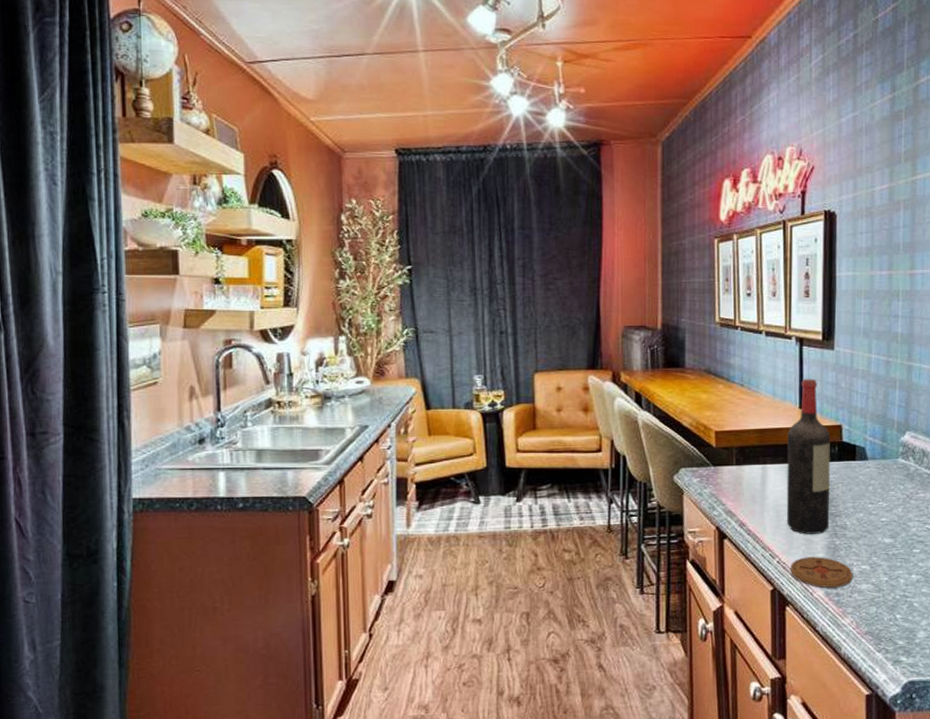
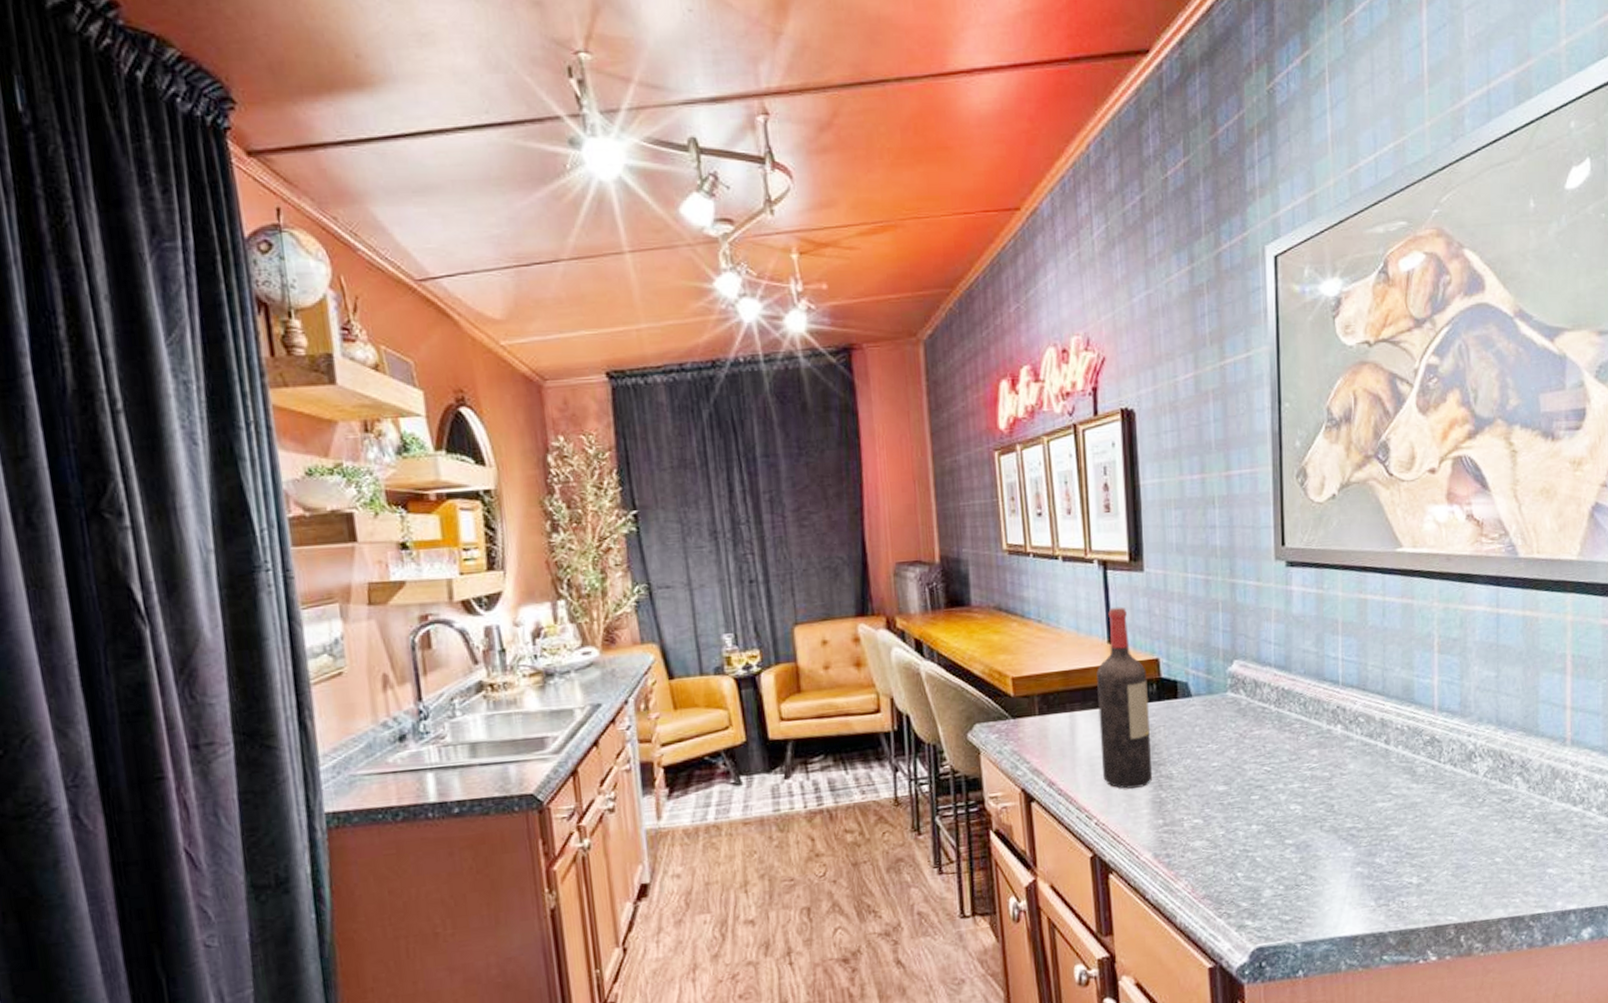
coaster: present [791,556,853,588] -> none [1111,813,1184,849]

